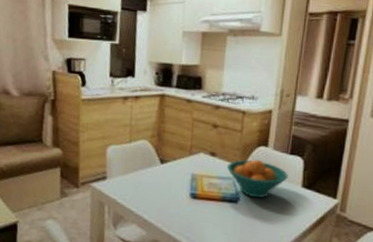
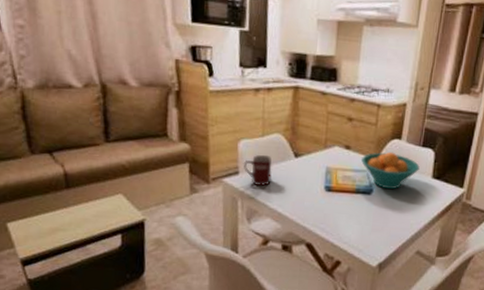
mug: none [111,160,139,192] -> present [244,154,273,186]

